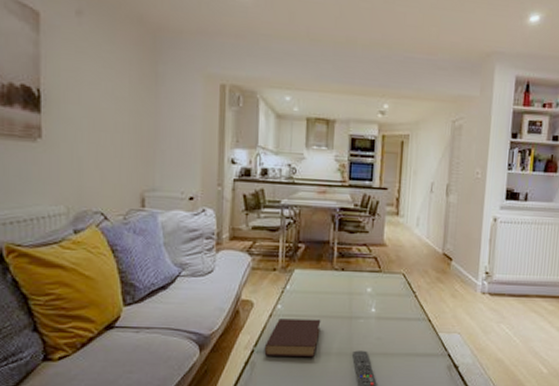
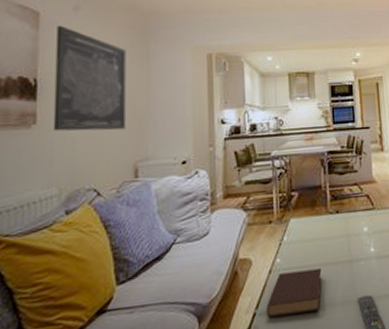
wall art: none [58,30,134,157] -> present [53,25,127,132]

